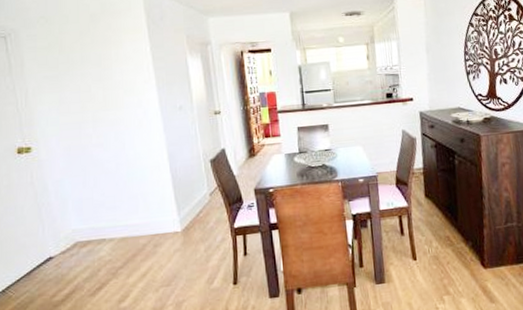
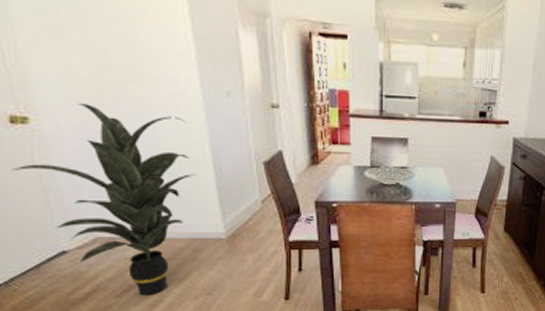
indoor plant: none [16,131,156,293] -> present [12,104,196,296]

